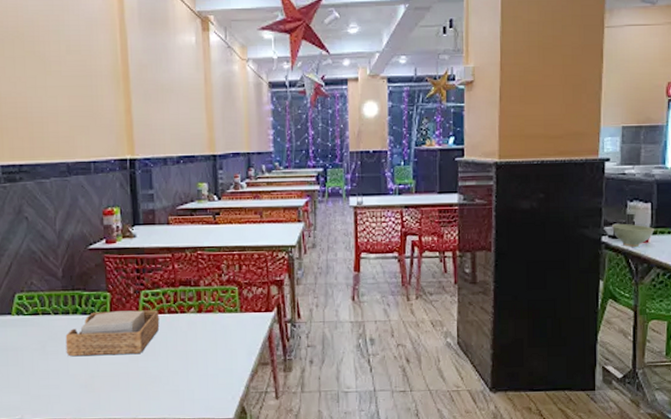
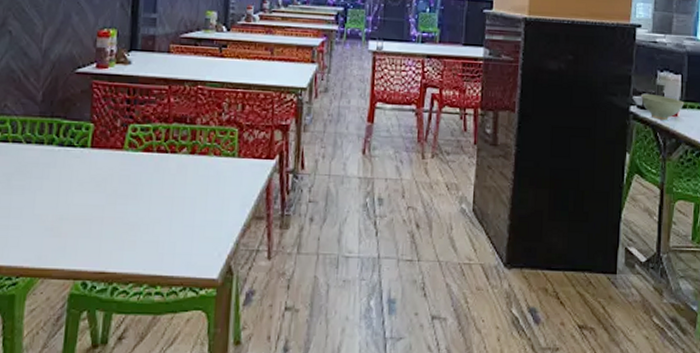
napkin holder: present [65,310,160,357] -> none [34,144,147,197]

